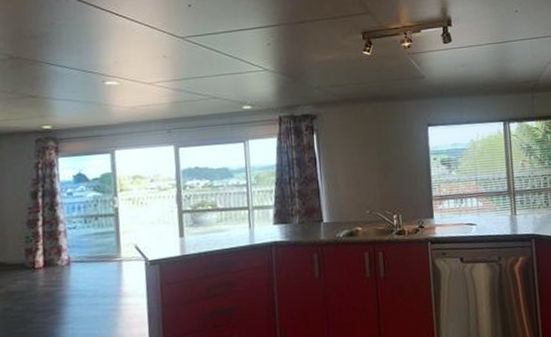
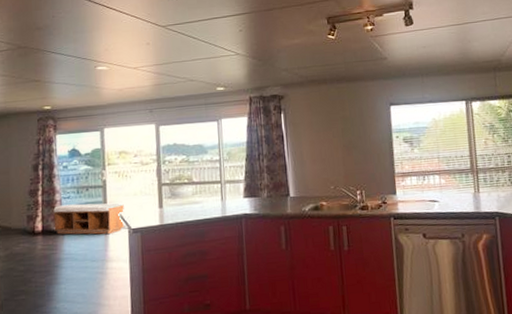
bench: none [56,232,140,269] -> present [53,203,124,235]

